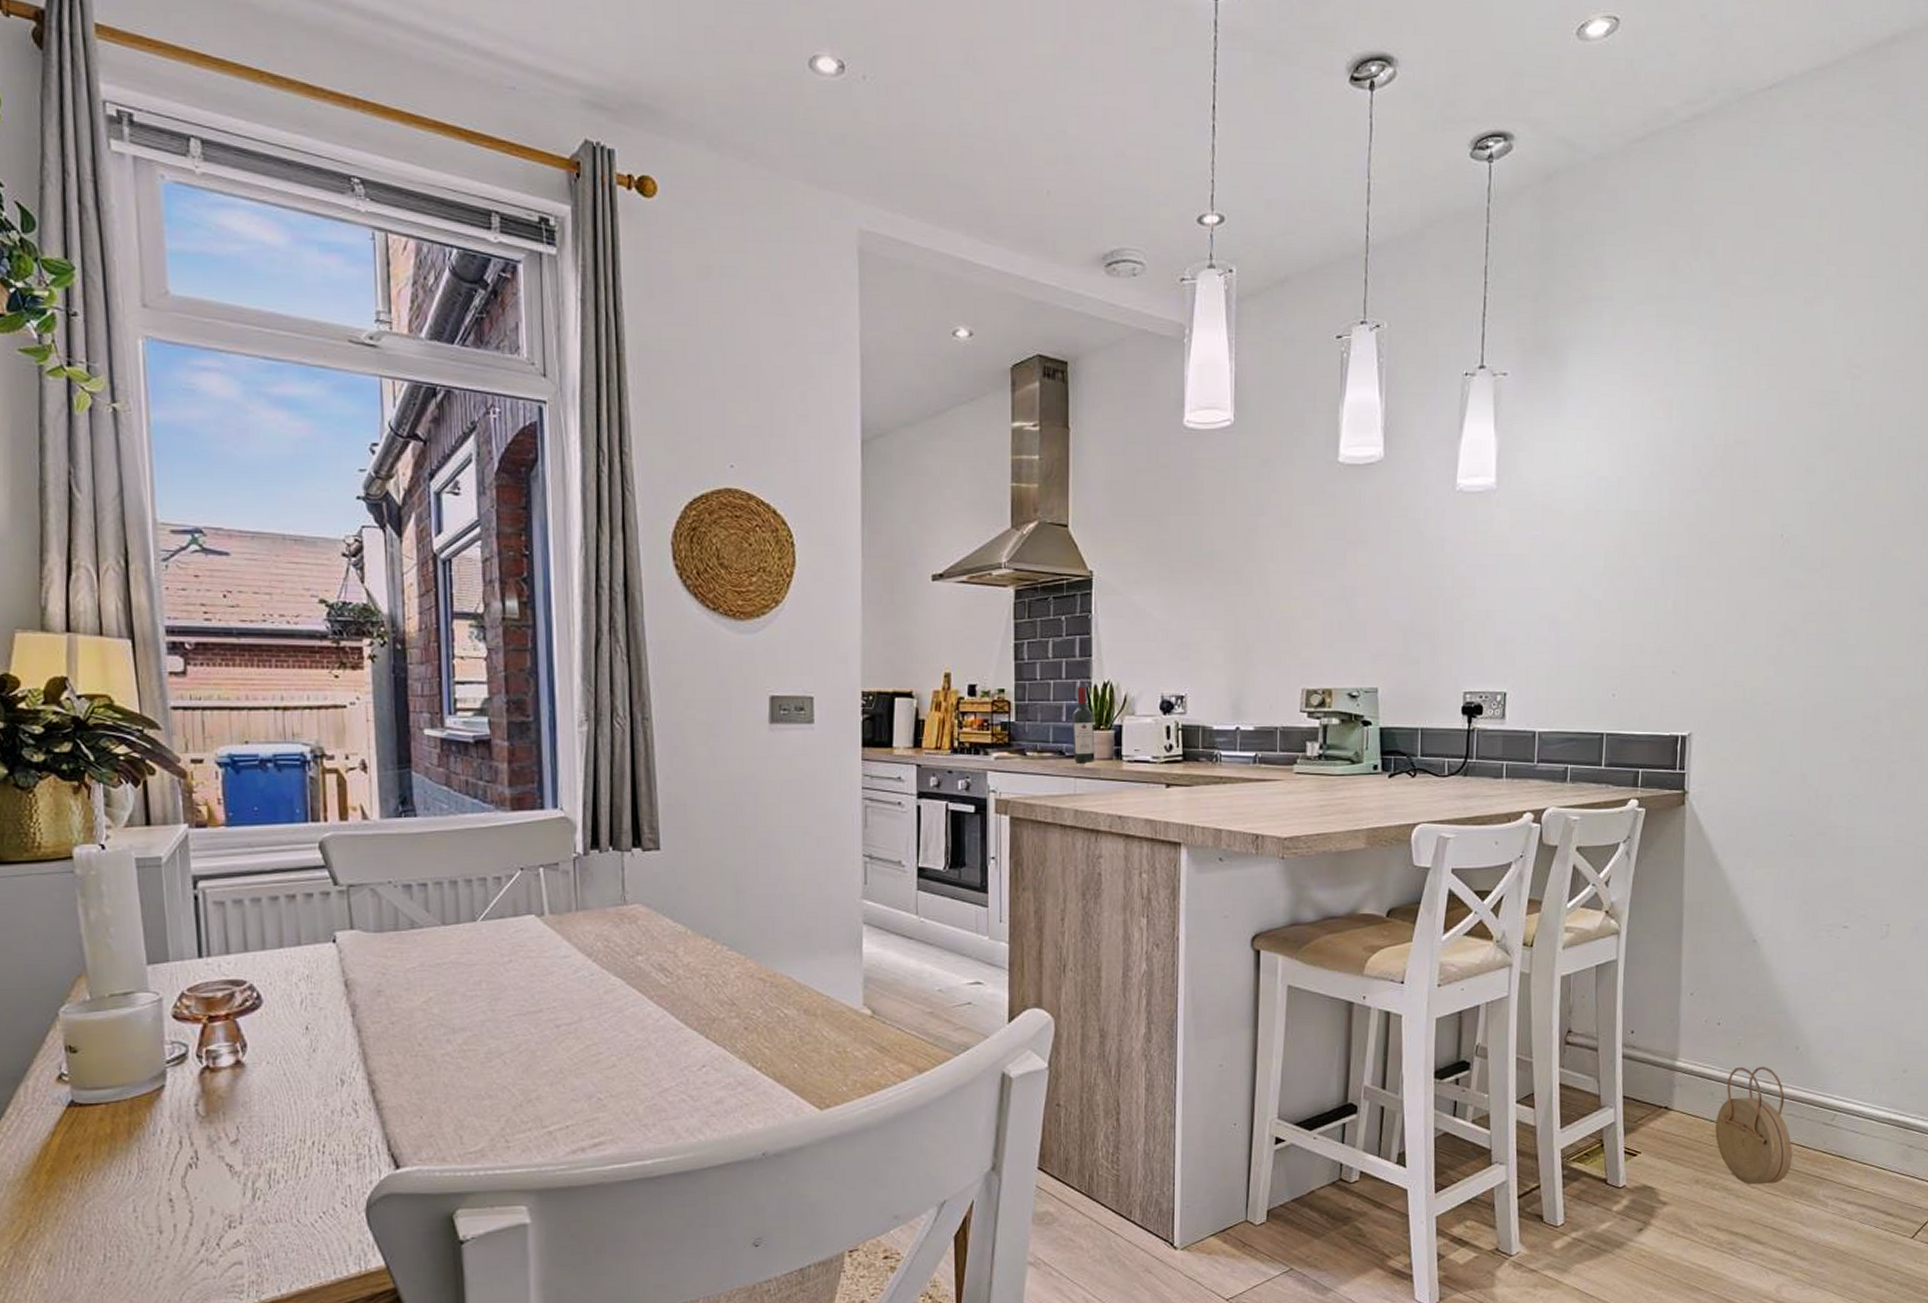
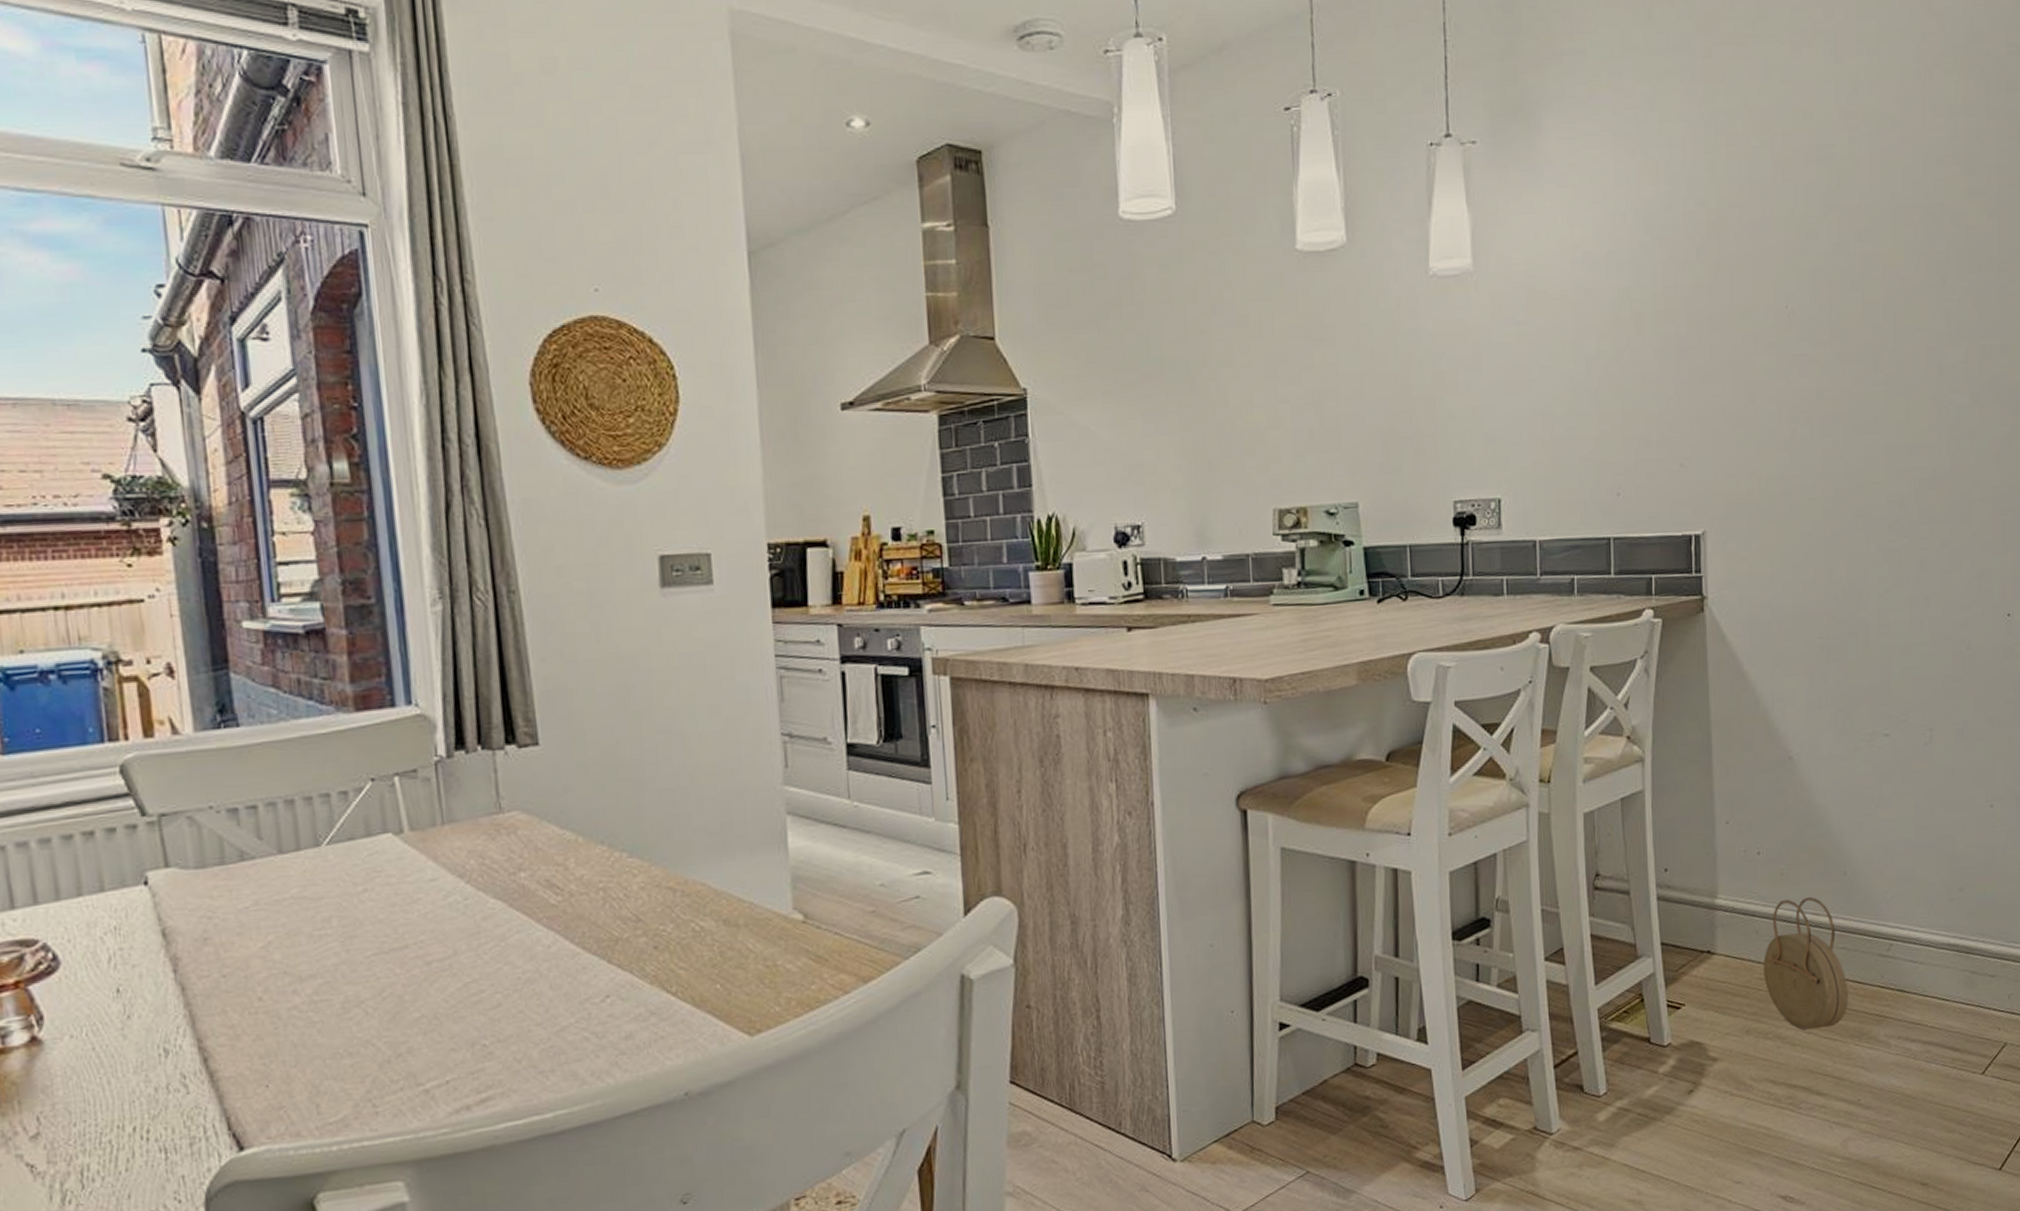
wine bottle: present [1073,686,1095,764] -> none [1014,521,1044,611]

